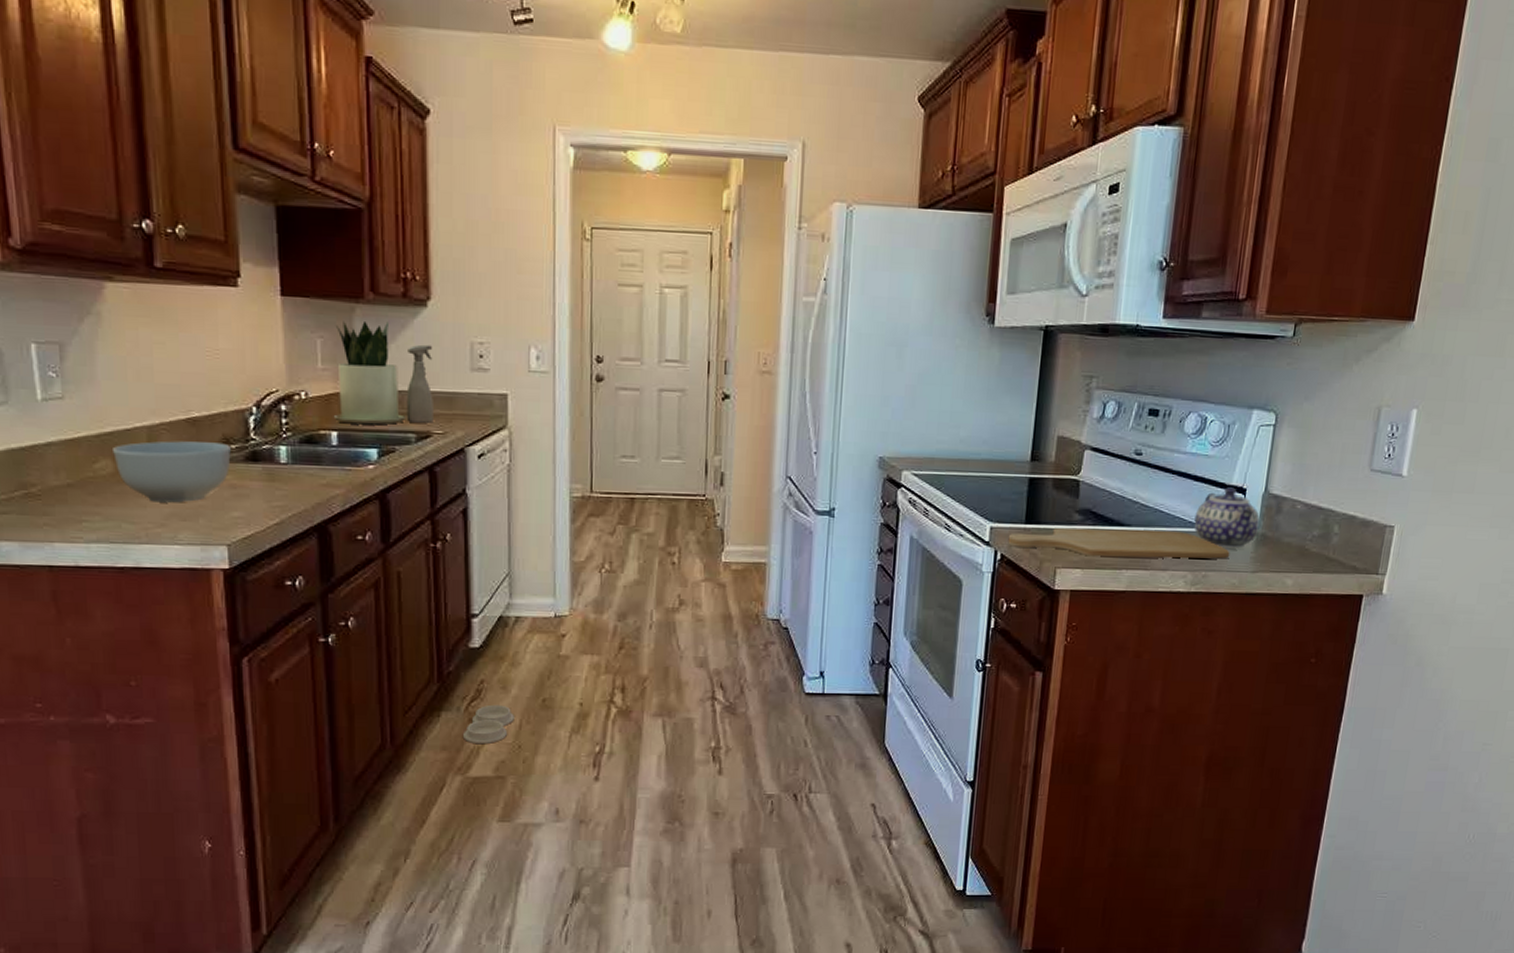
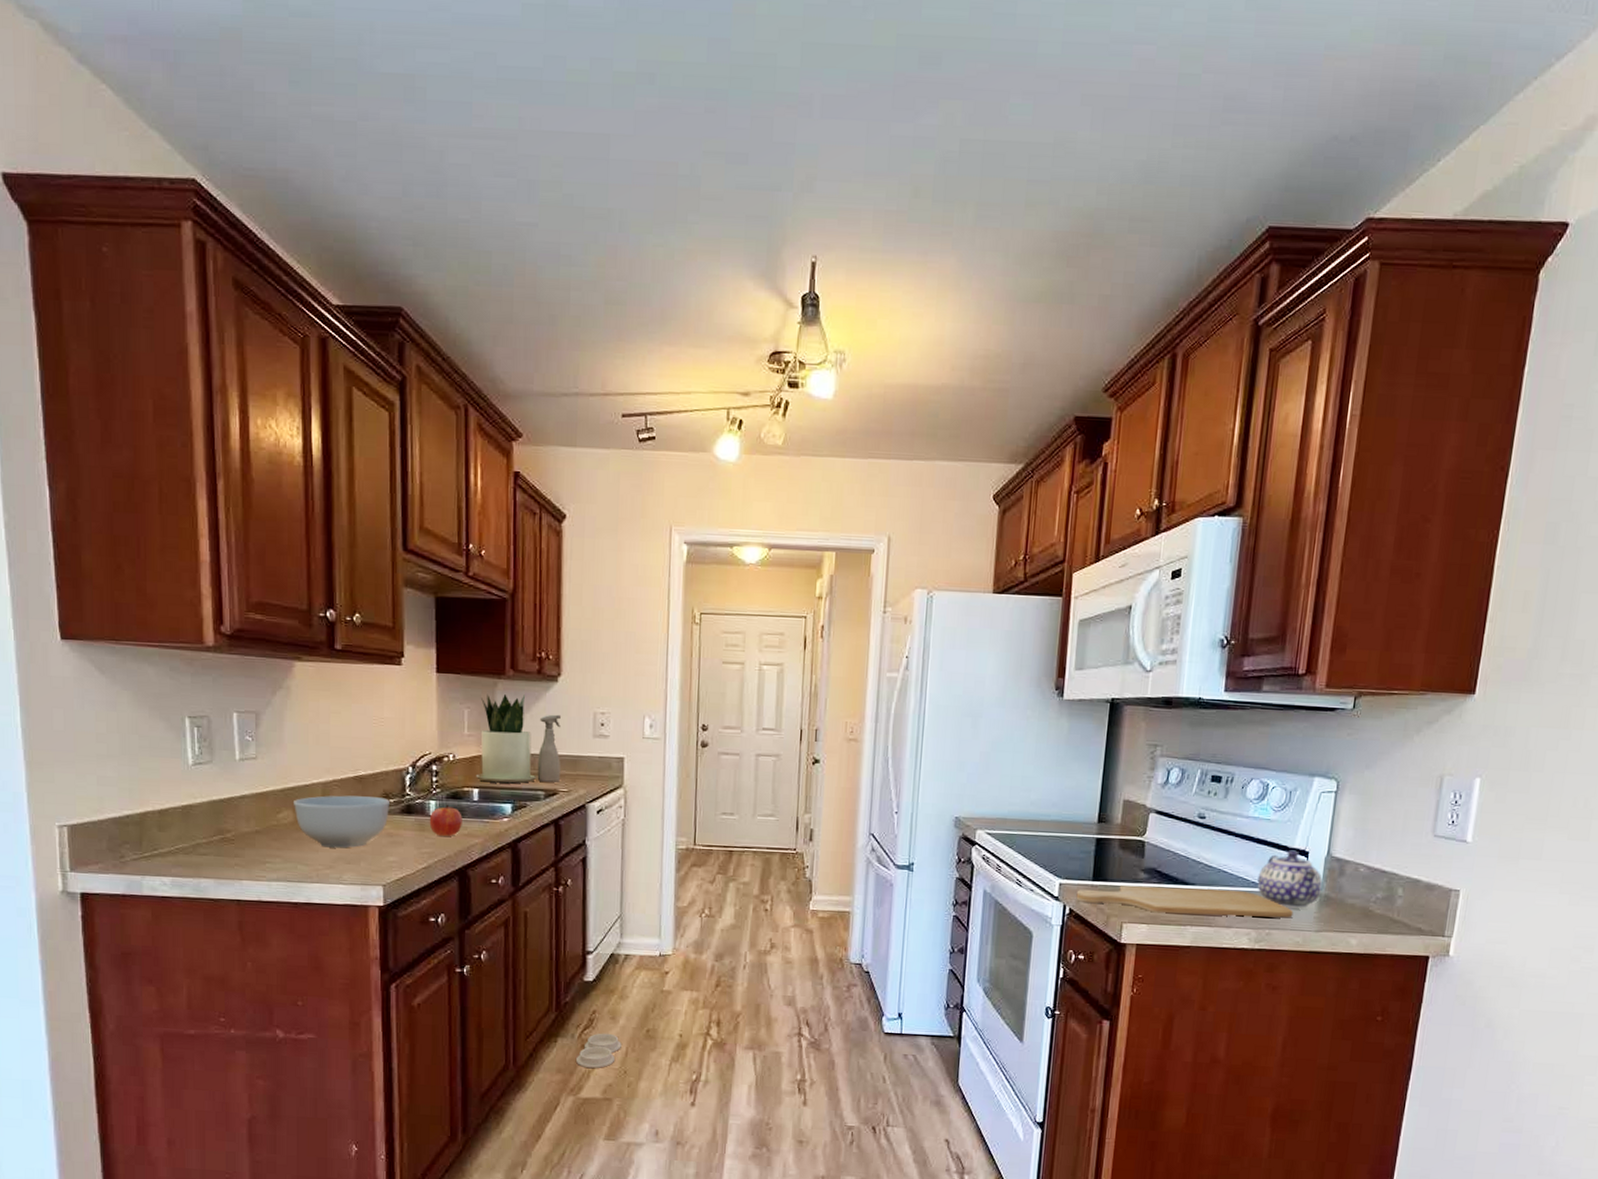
fruit: none [279,450,320,488] -> present [429,804,462,837]

